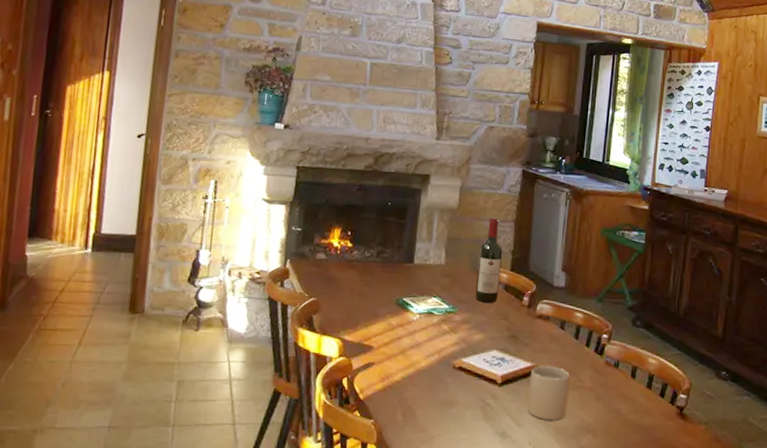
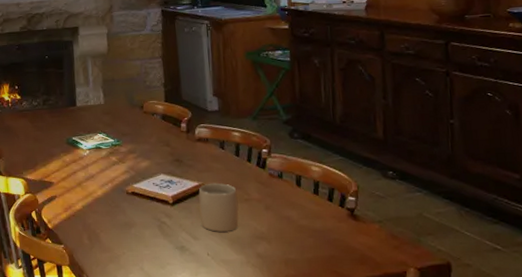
wine bottle: present [475,217,502,303] -> none [133,56,158,133]

